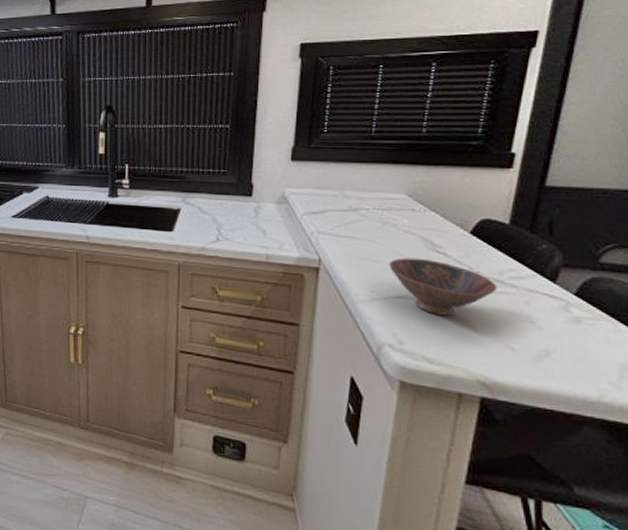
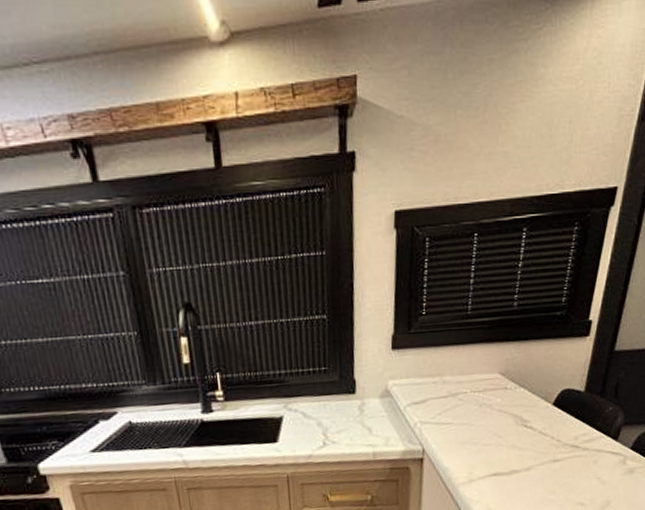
bowl: present [390,257,498,316] -> none [485,434,573,486]

